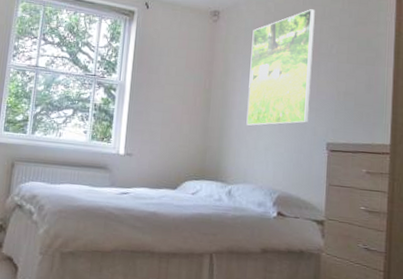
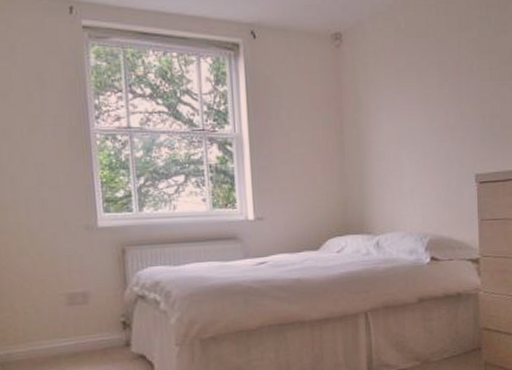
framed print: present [246,9,315,126] -> none [382,20,454,167]

